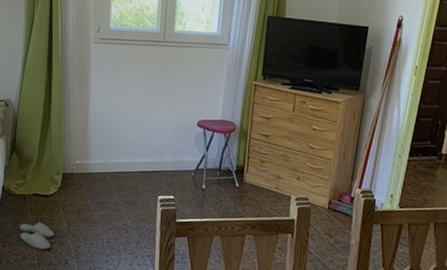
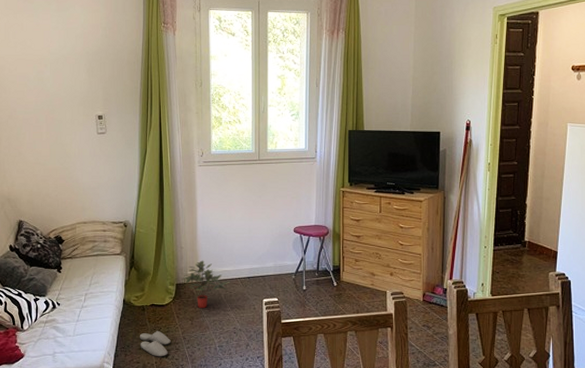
potted plant: none [70,149,124,202] -> present [183,260,231,309]

